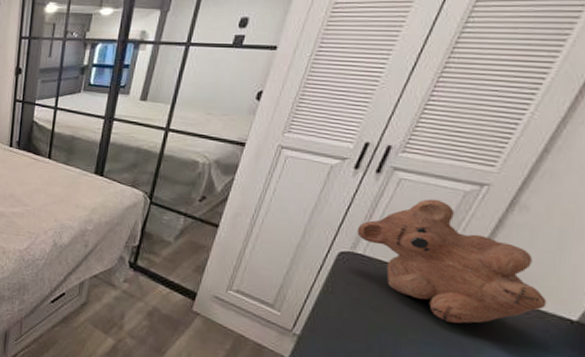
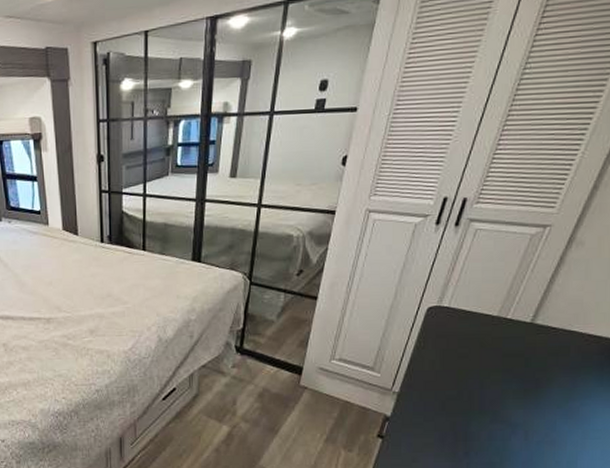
teddy bear: present [357,199,547,324] -> none [442,245,601,359]

